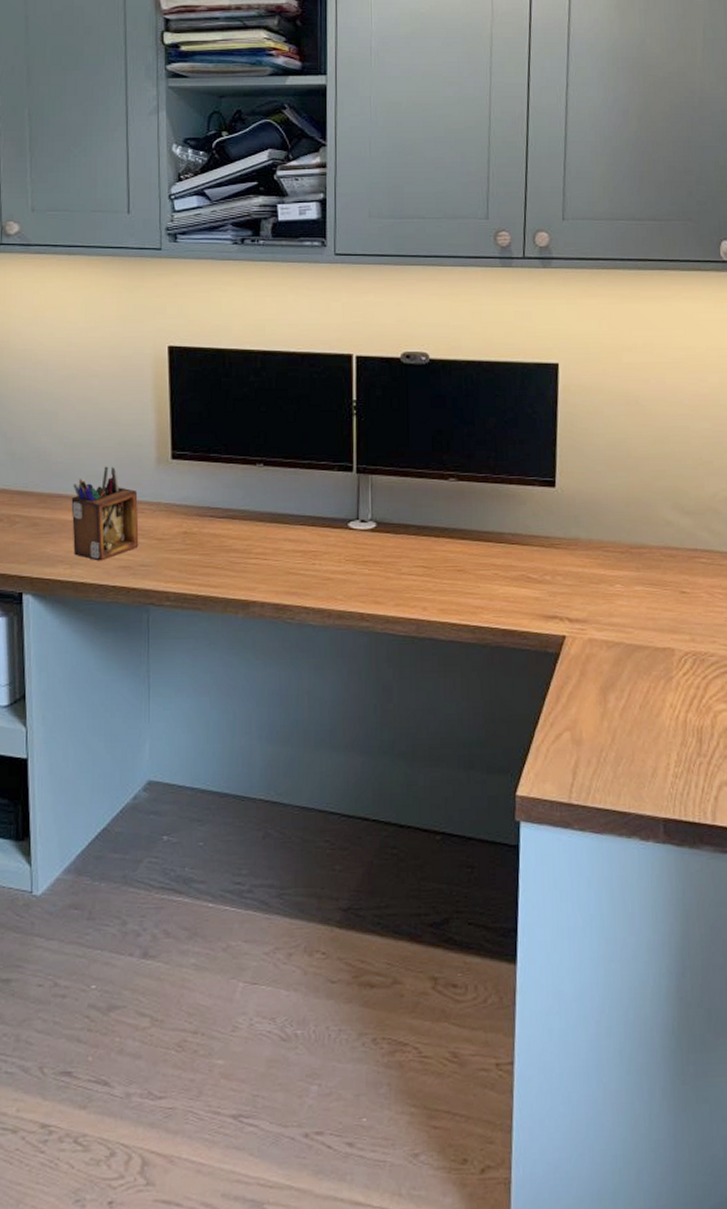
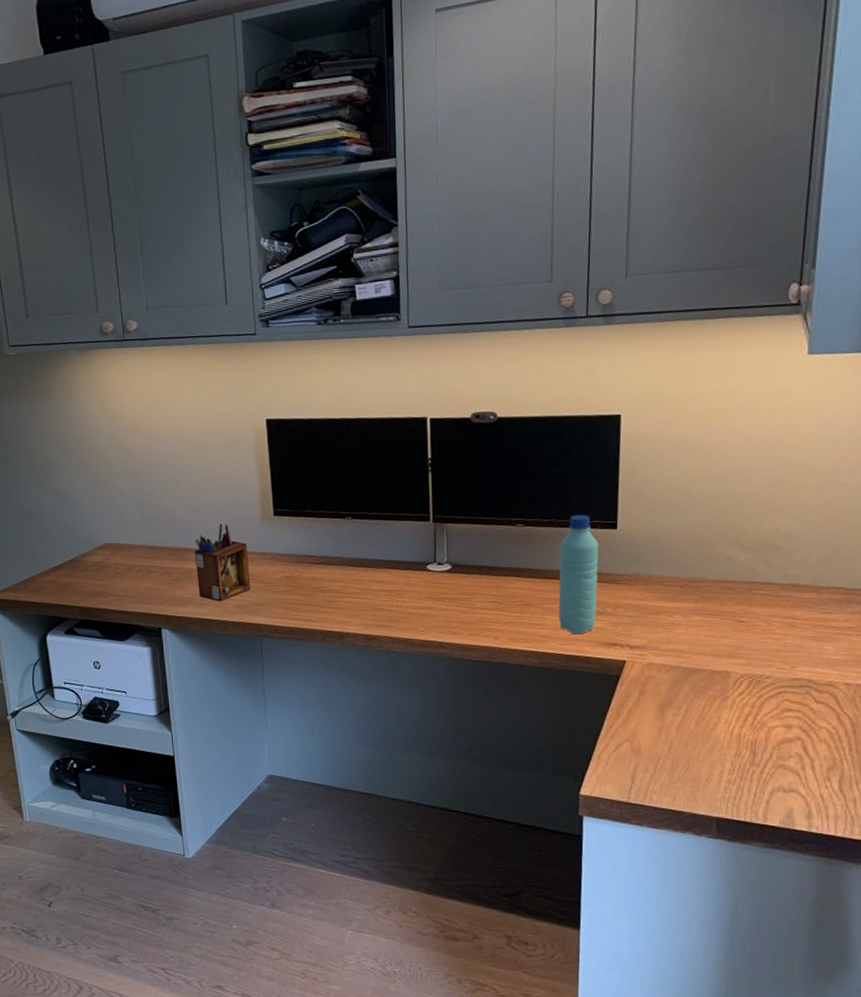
water bottle: none [493,469,537,606] -> present [558,514,599,635]

